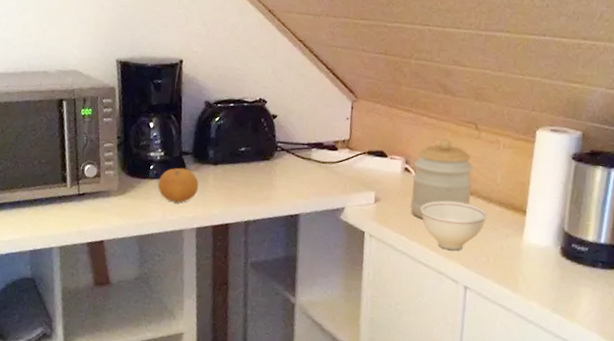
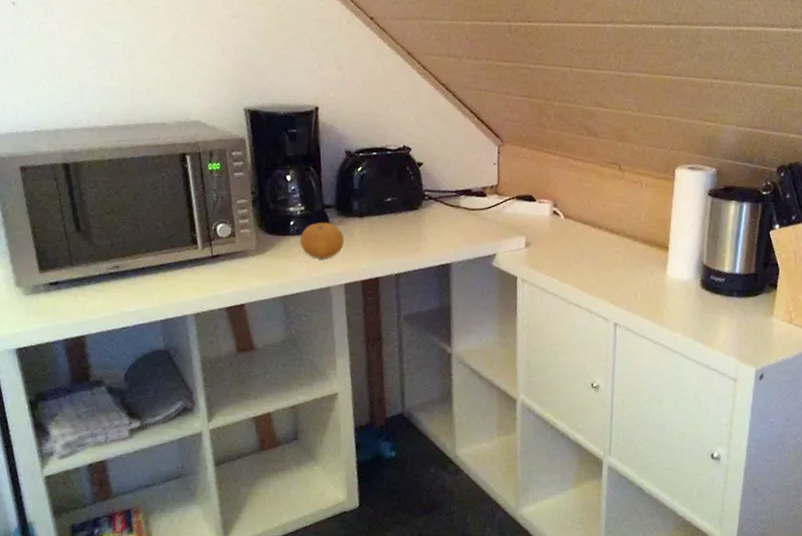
jar: present [411,139,474,218] -> none [560,180,619,260]
bowl: present [420,200,488,251] -> none [570,241,634,290]

